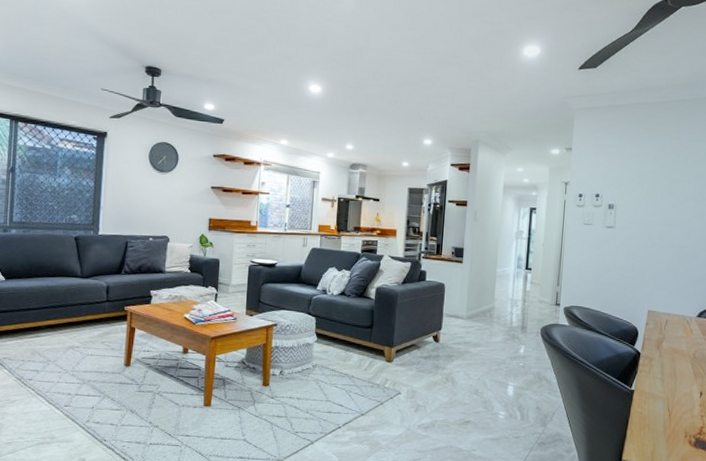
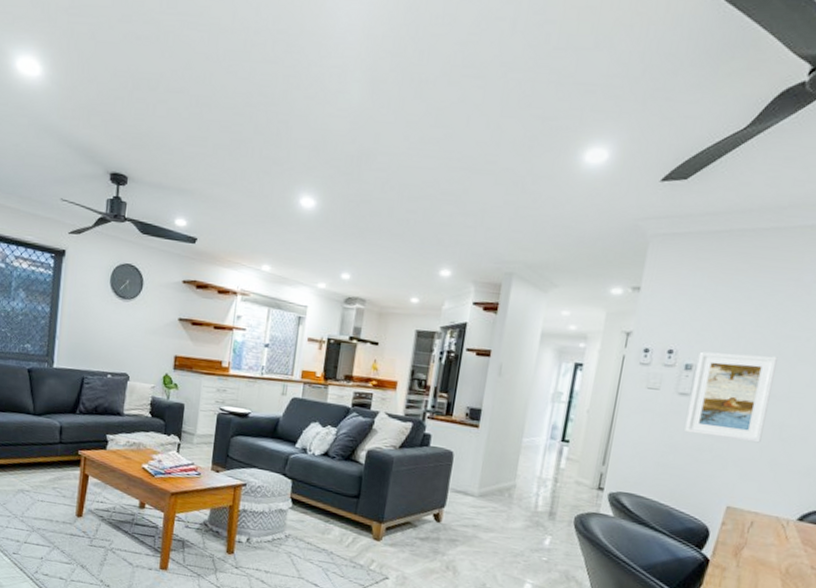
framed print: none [613,194,671,261] -> present [684,351,778,443]

